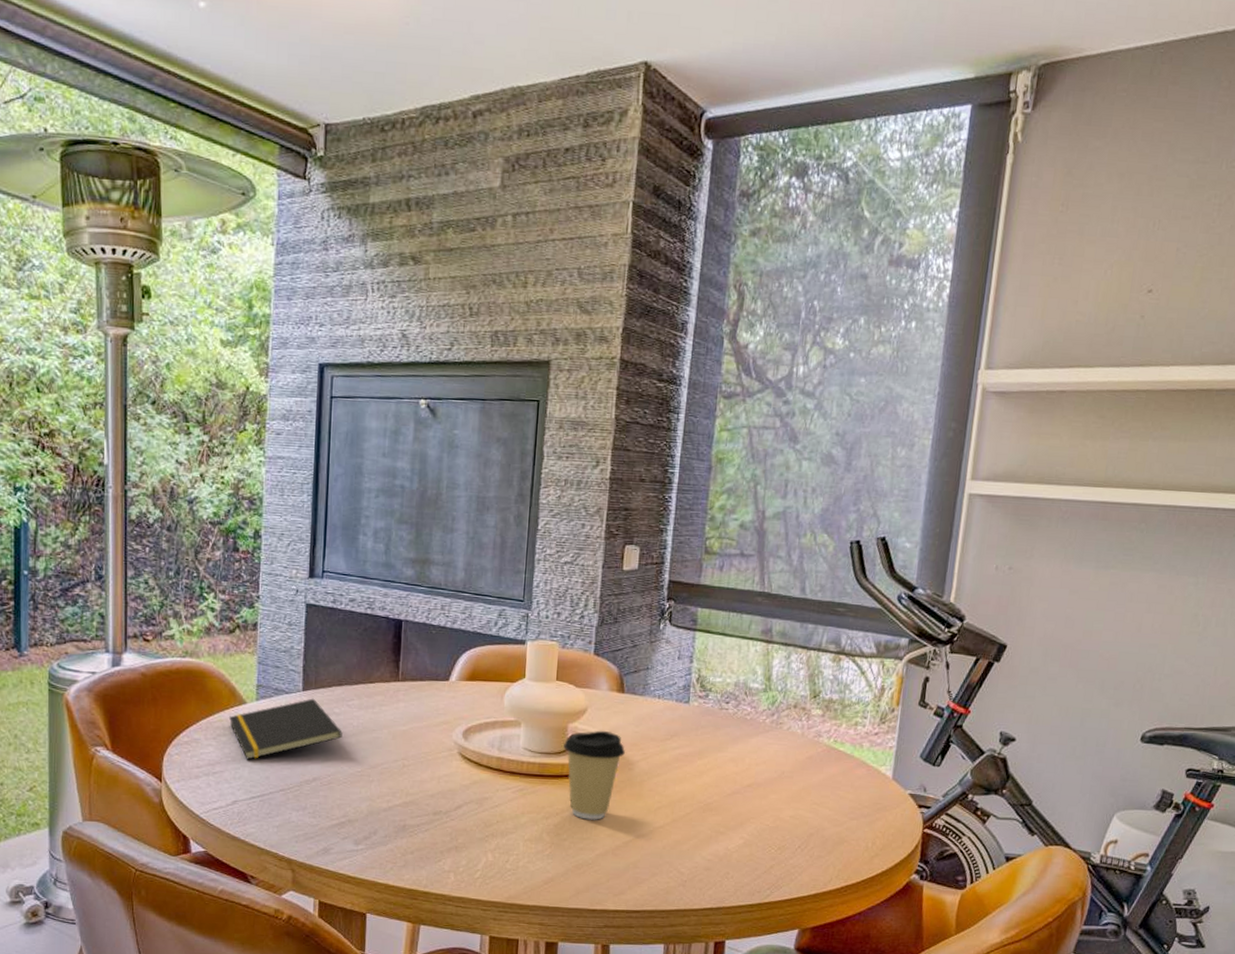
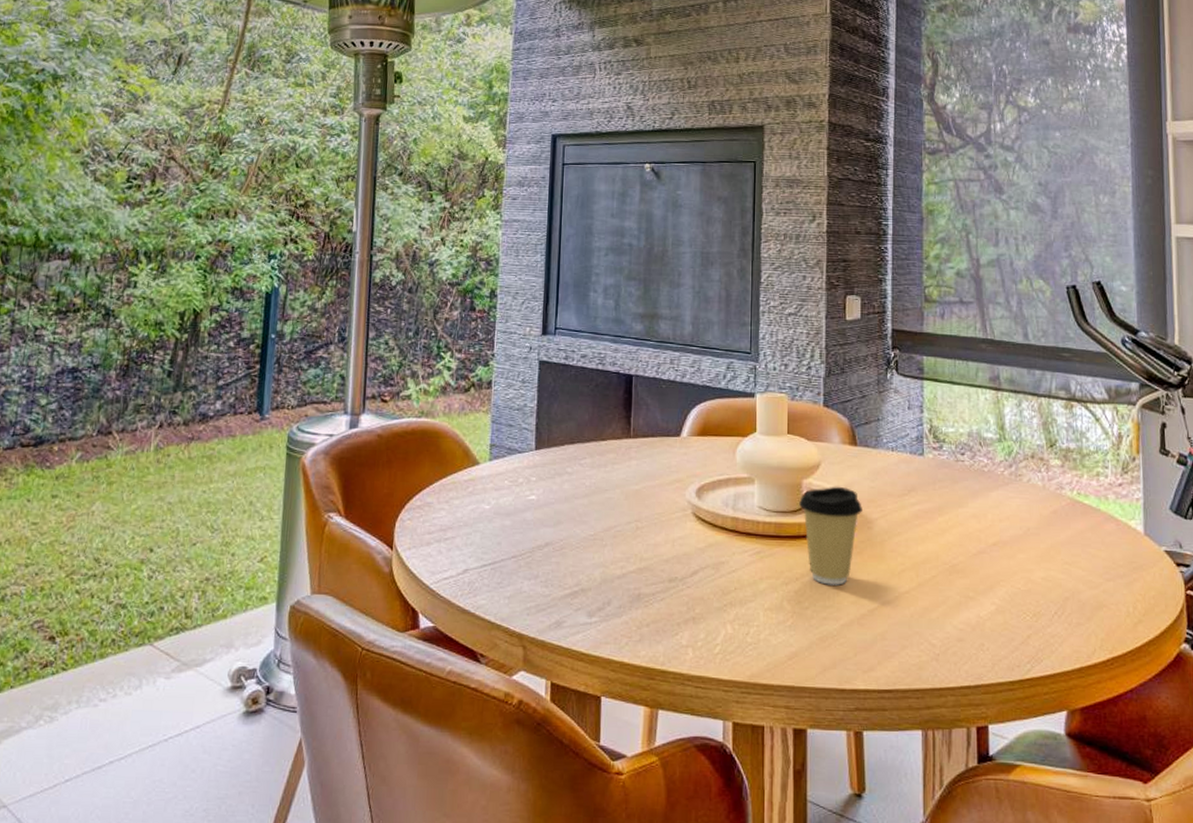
notepad: present [228,698,343,760] -> none [461,457,575,524]

